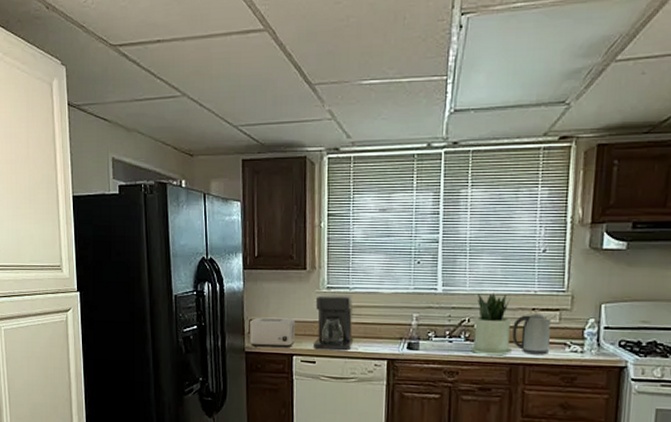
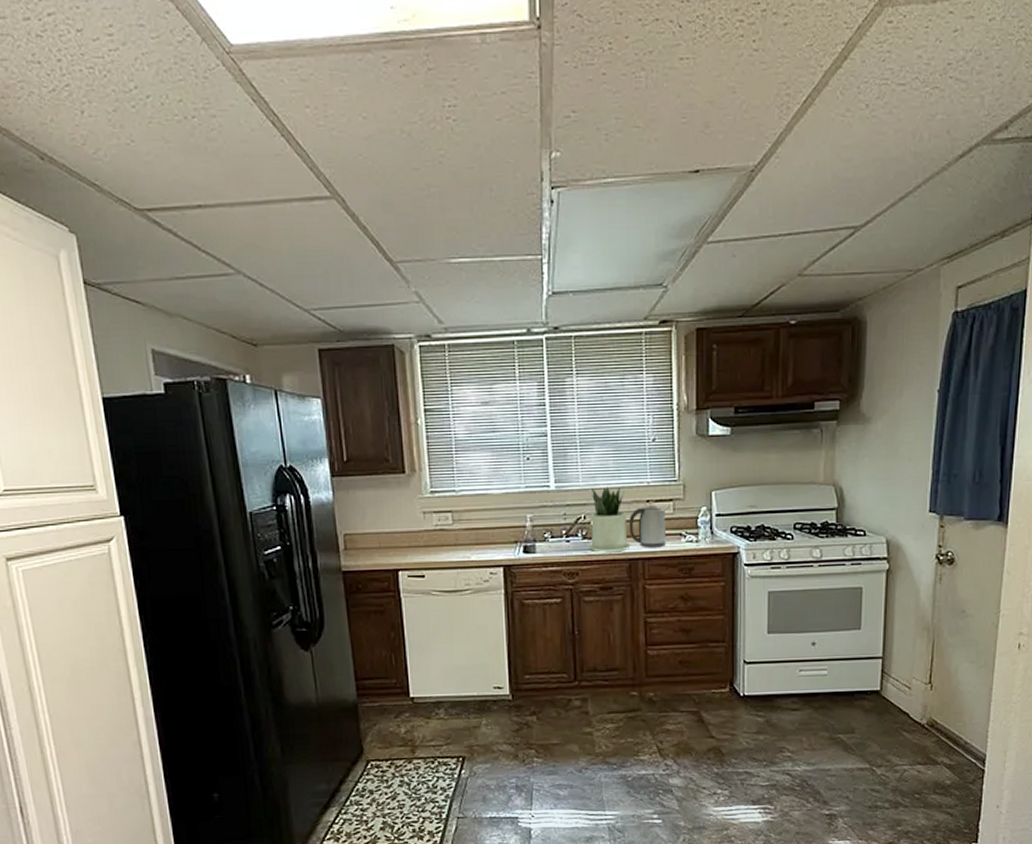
toaster: present [250,317,296,348] -> none [345,529,400,565]
coffee maker: present [312,293,354,350] -> none [418,497,465,562]

